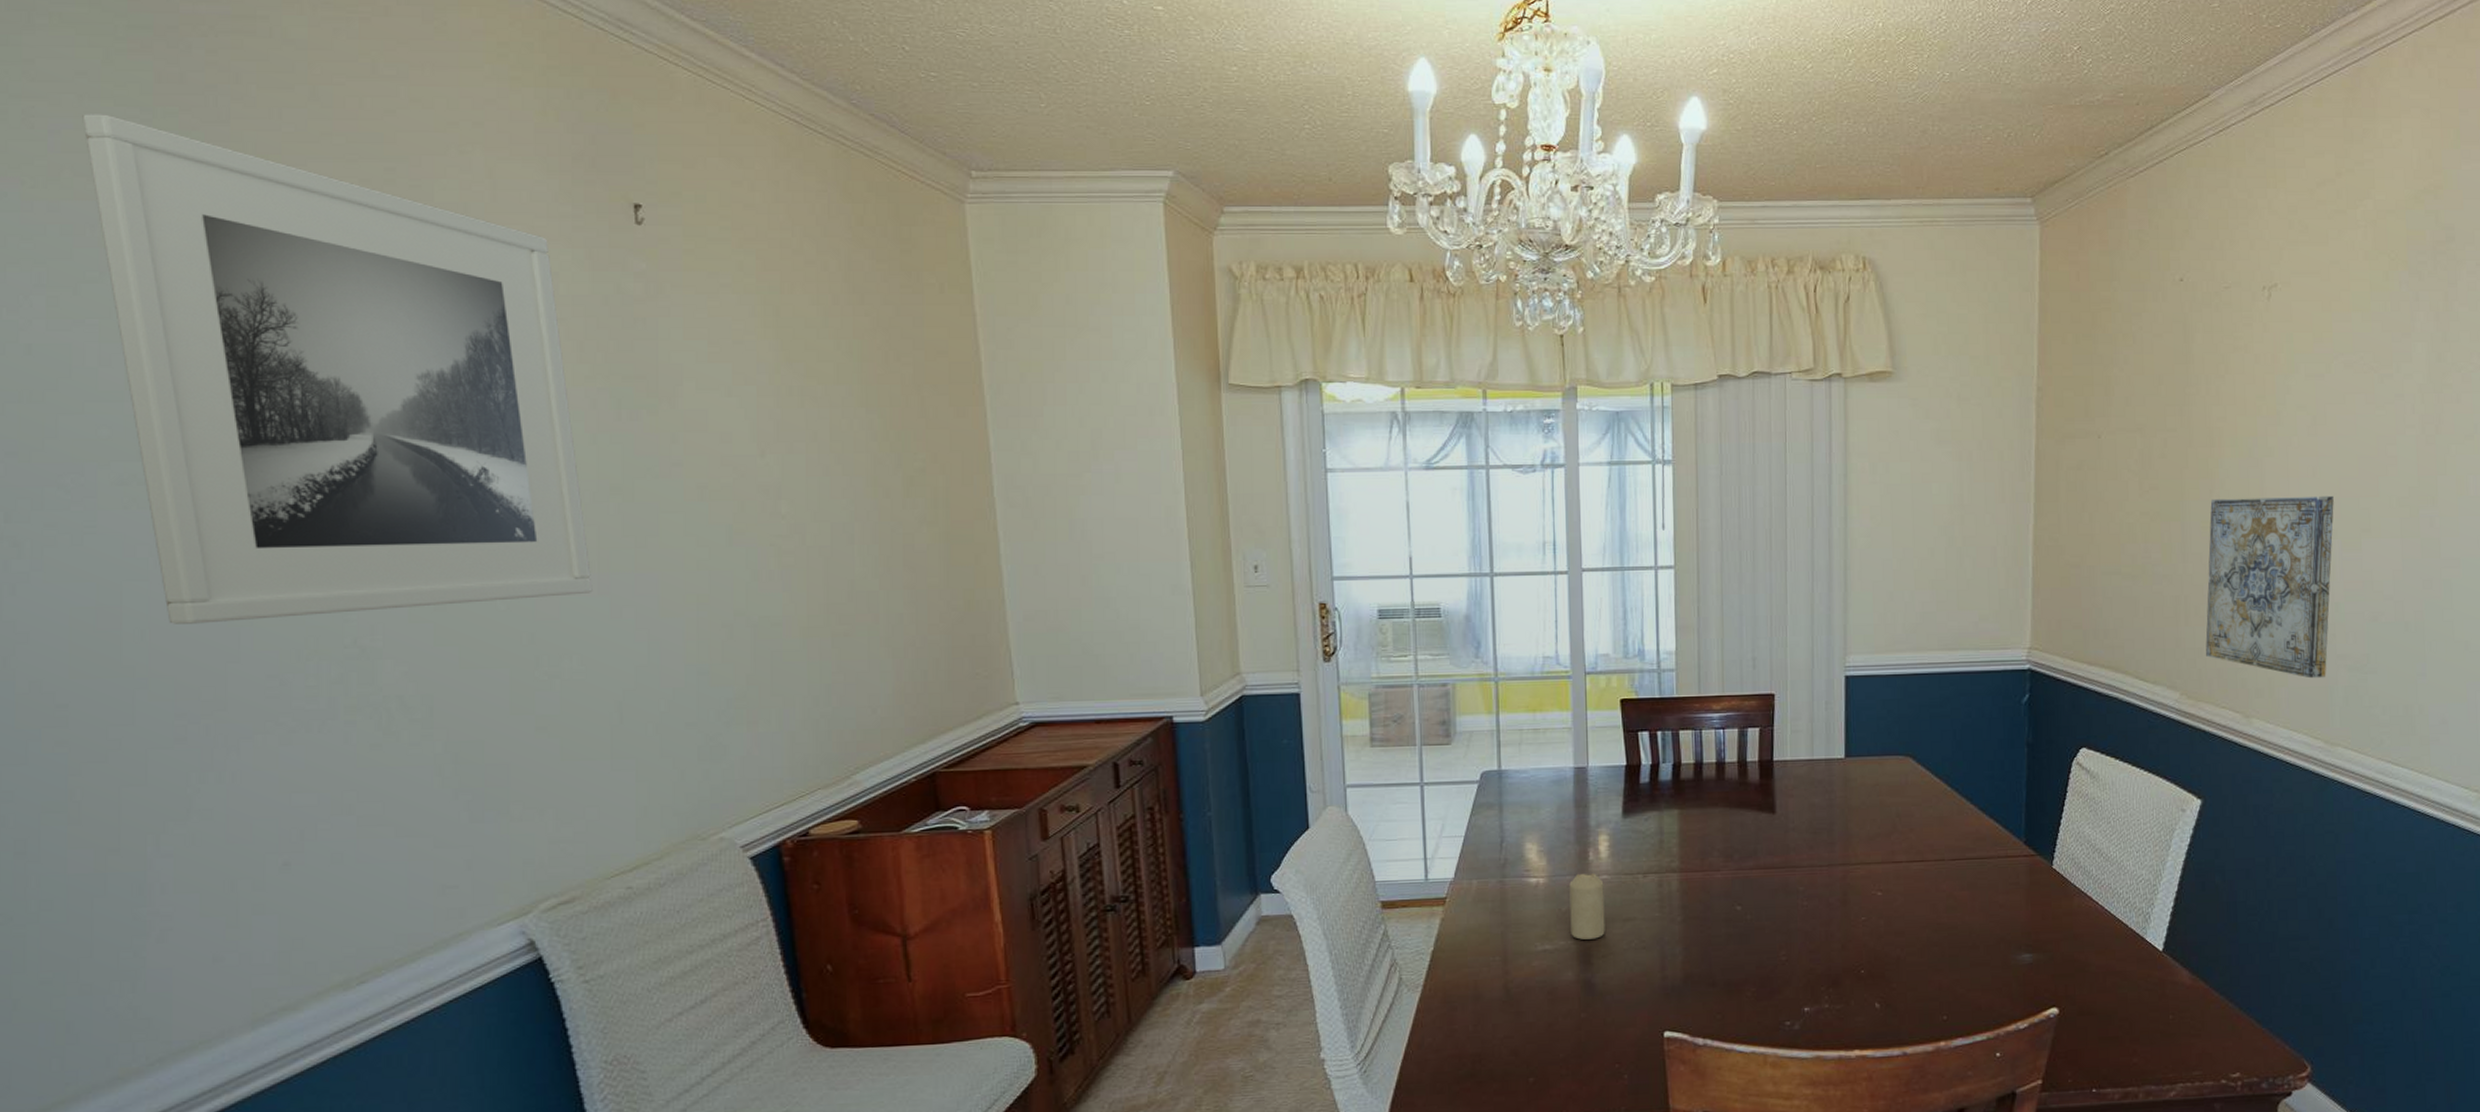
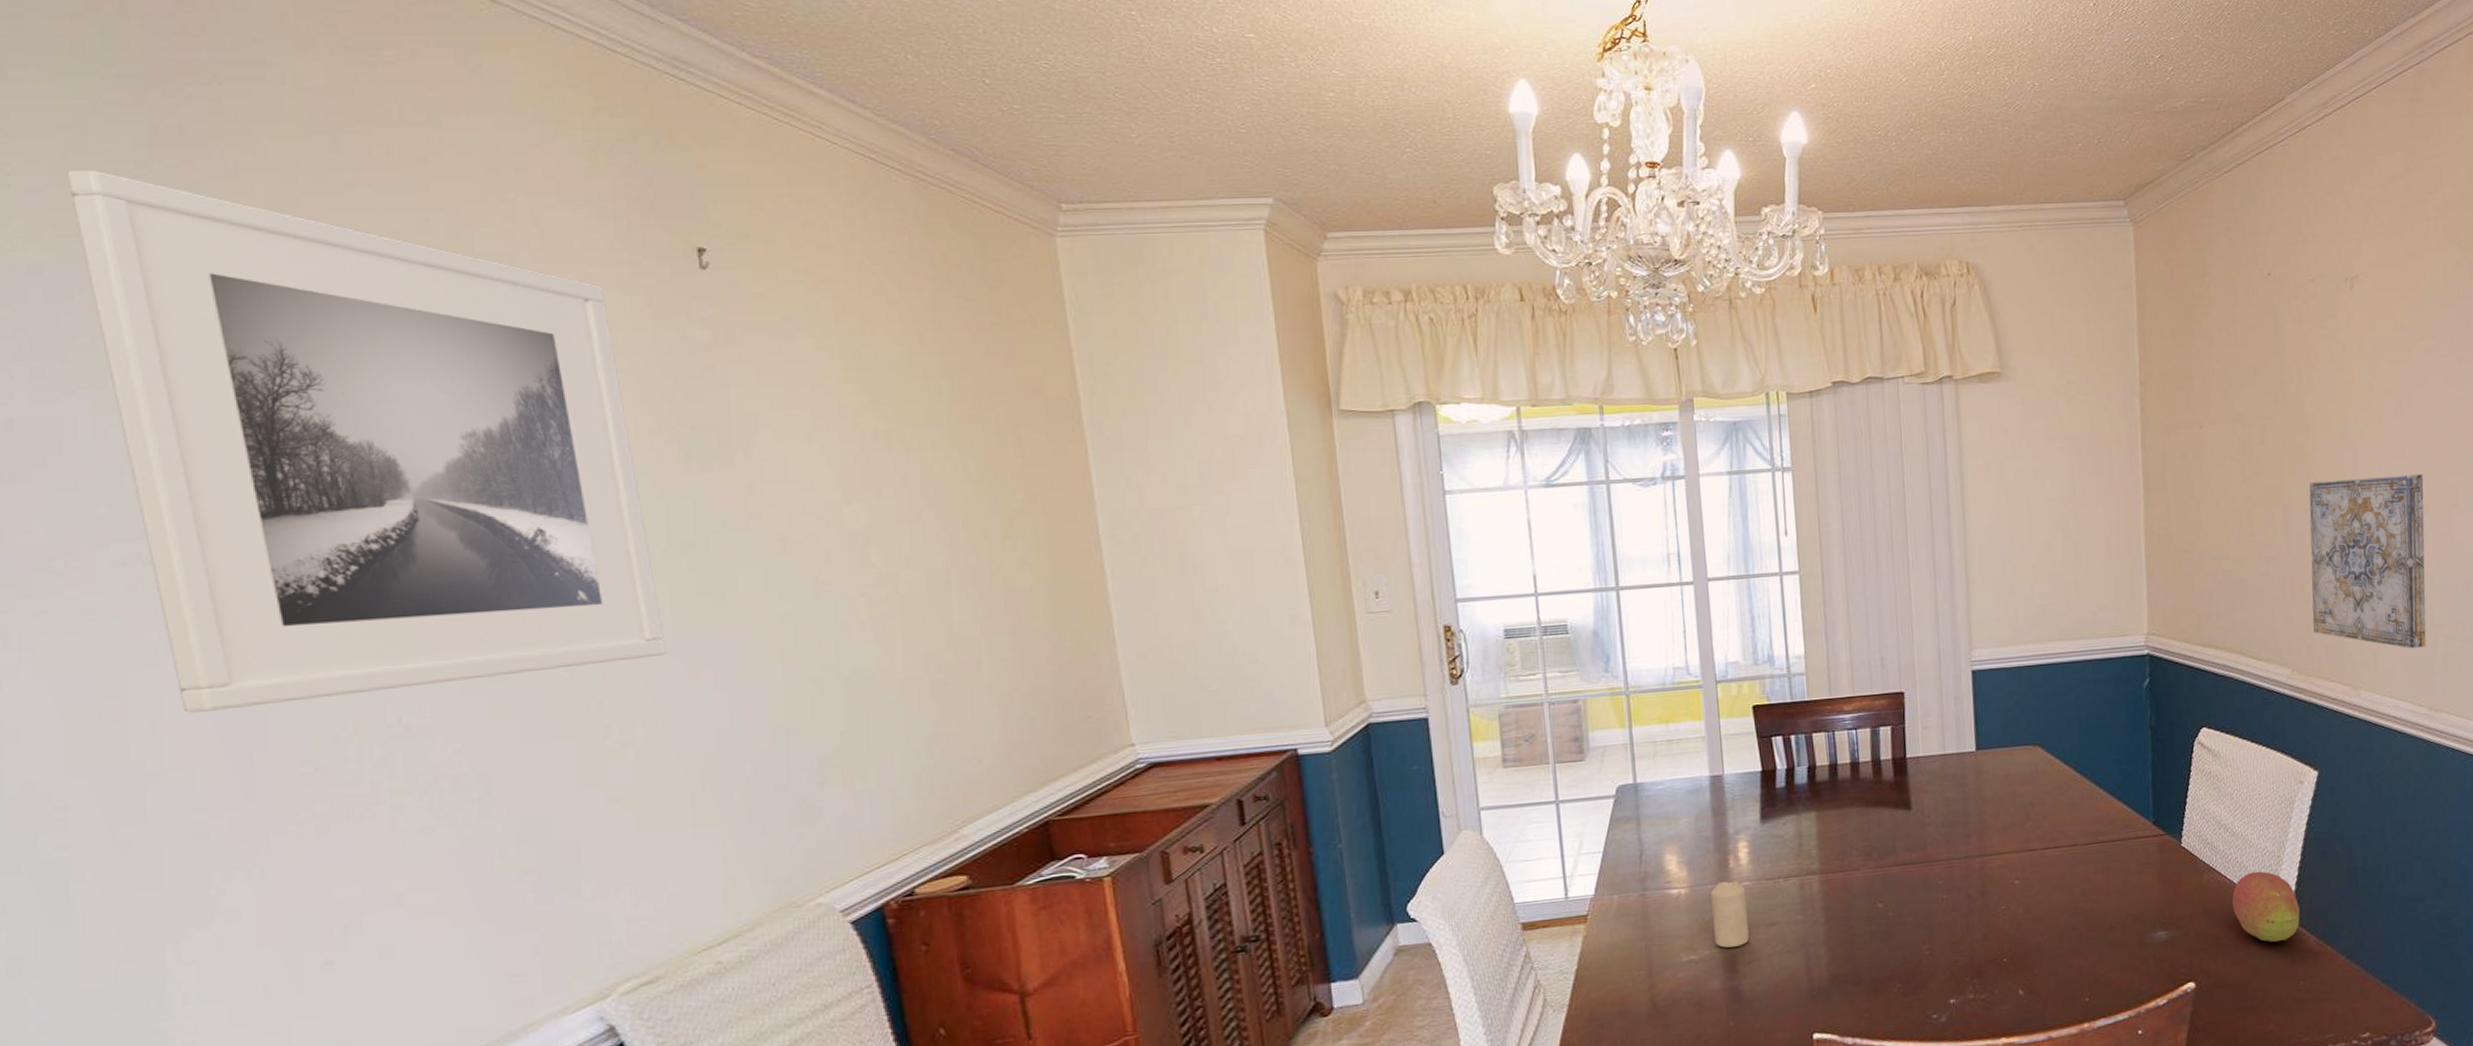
fruit: none [2102,899,2173,973] -> present [2231,871,2300,942]

